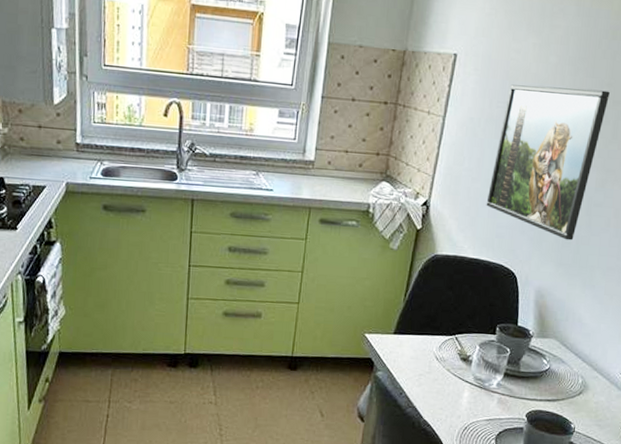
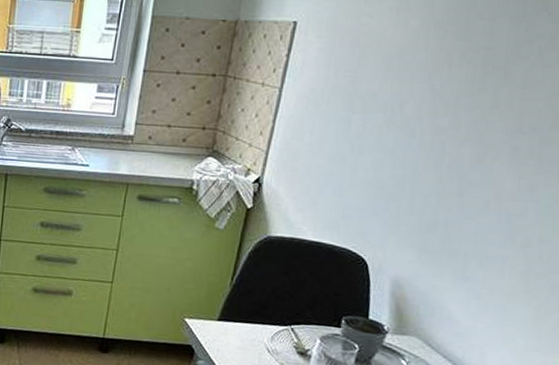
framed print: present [486,84,610,241] -> none [330,52,488,225]

